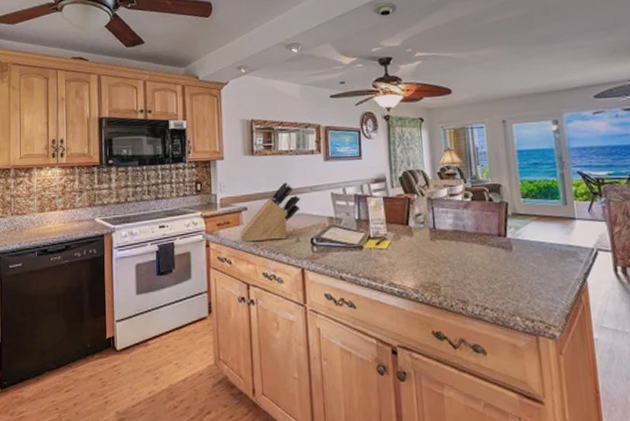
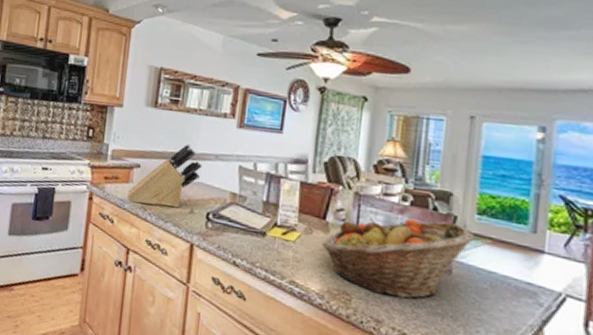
fruit basket: none [408,208,524,279] -> present [320,217,475,299]

